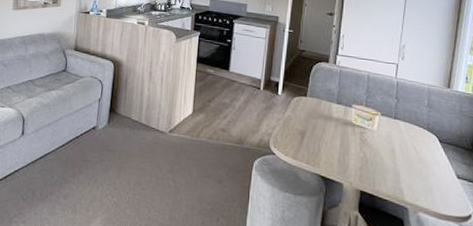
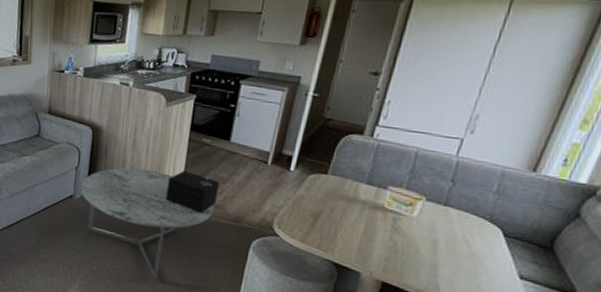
coffee table: none [103,98,221,208] -> present [80,168,215,281]
decorative box: none [178,98,224,138] -> present [165,170,220,214]

